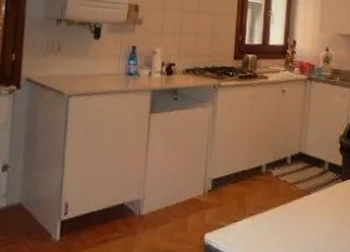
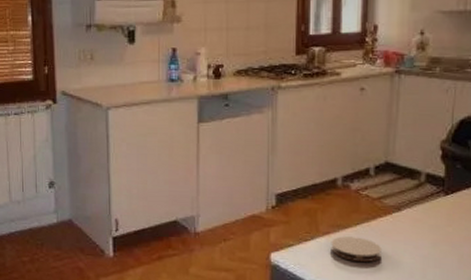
coaster: none [255,217,295,241] -> present [331,236,381,263]

